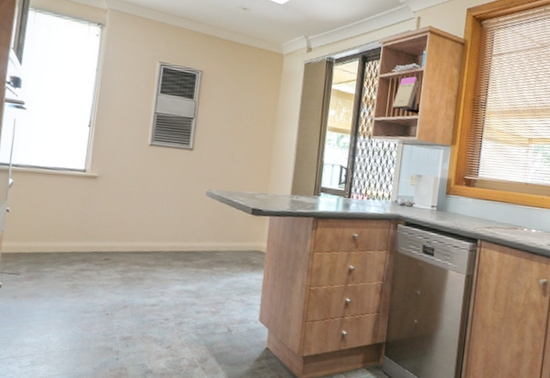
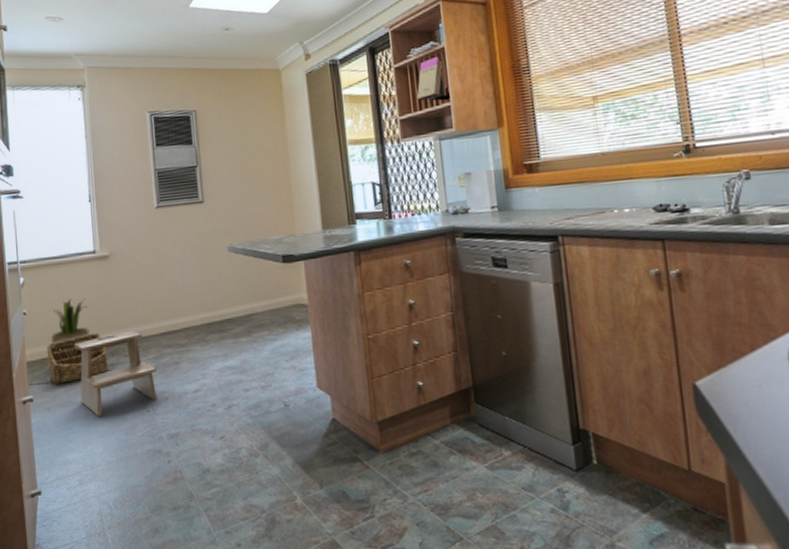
basket: none [20,239,80,278] -> present [47,333,108,385]
potted plant: none [28,206,70,242] -> present [51,298,91,344]
step stool: none [46,243,123,311] -> present [74,330,158,416]

